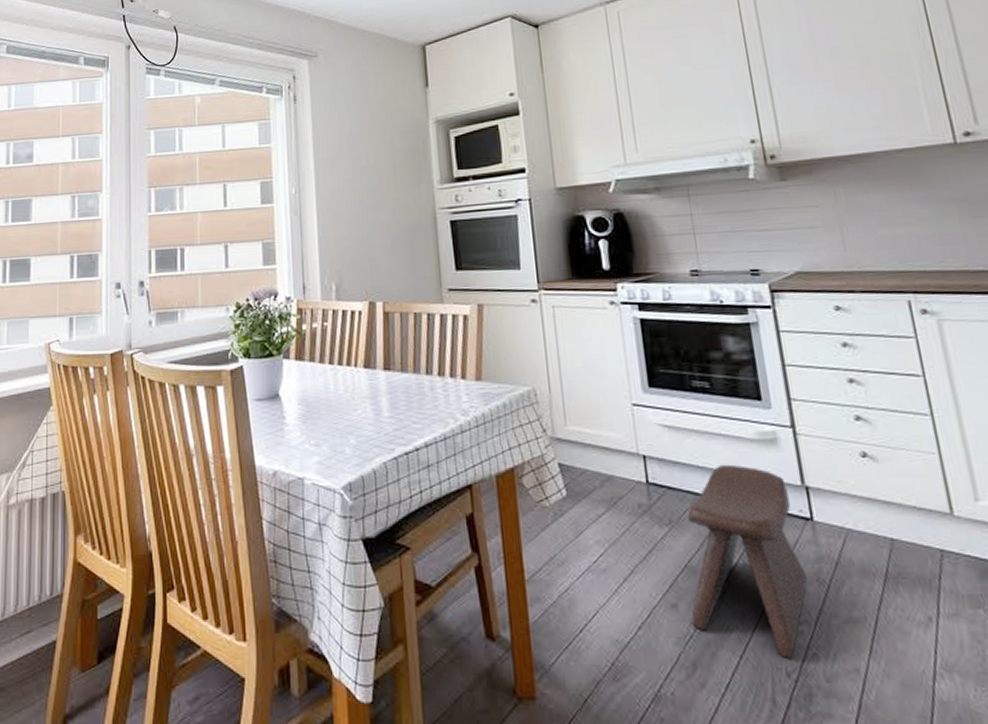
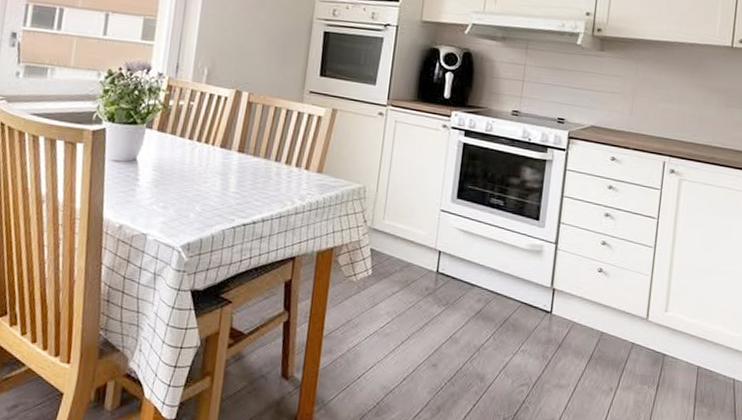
stool: present [686,464,808,658] -> none [445,265,540,409]

